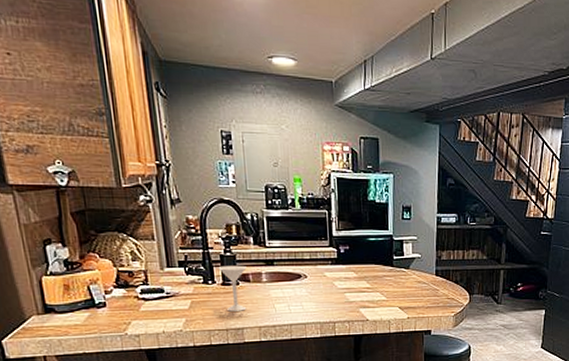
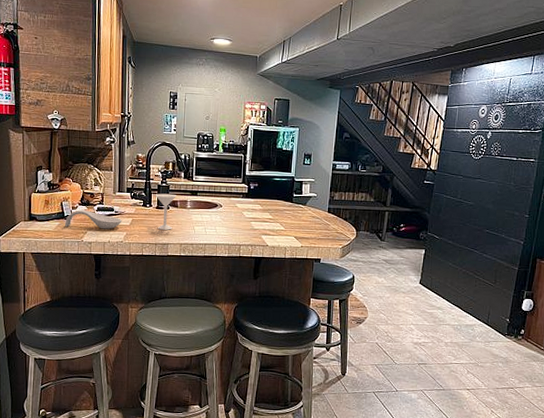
spoon rest: none [97,294,178,317] -> present [65,210,122,230]

